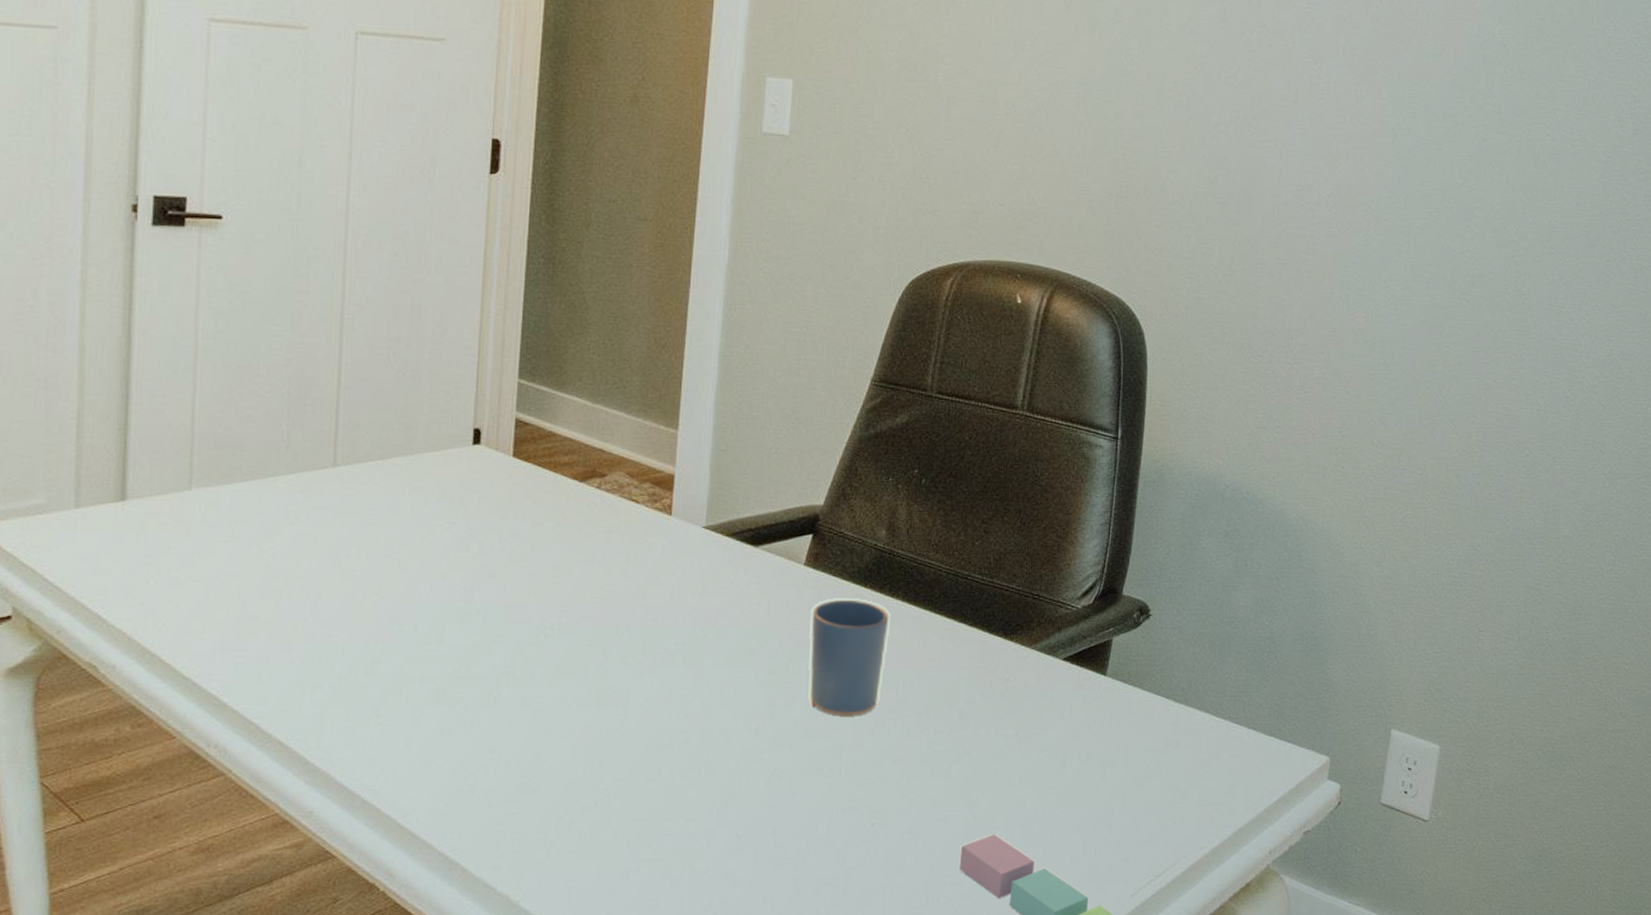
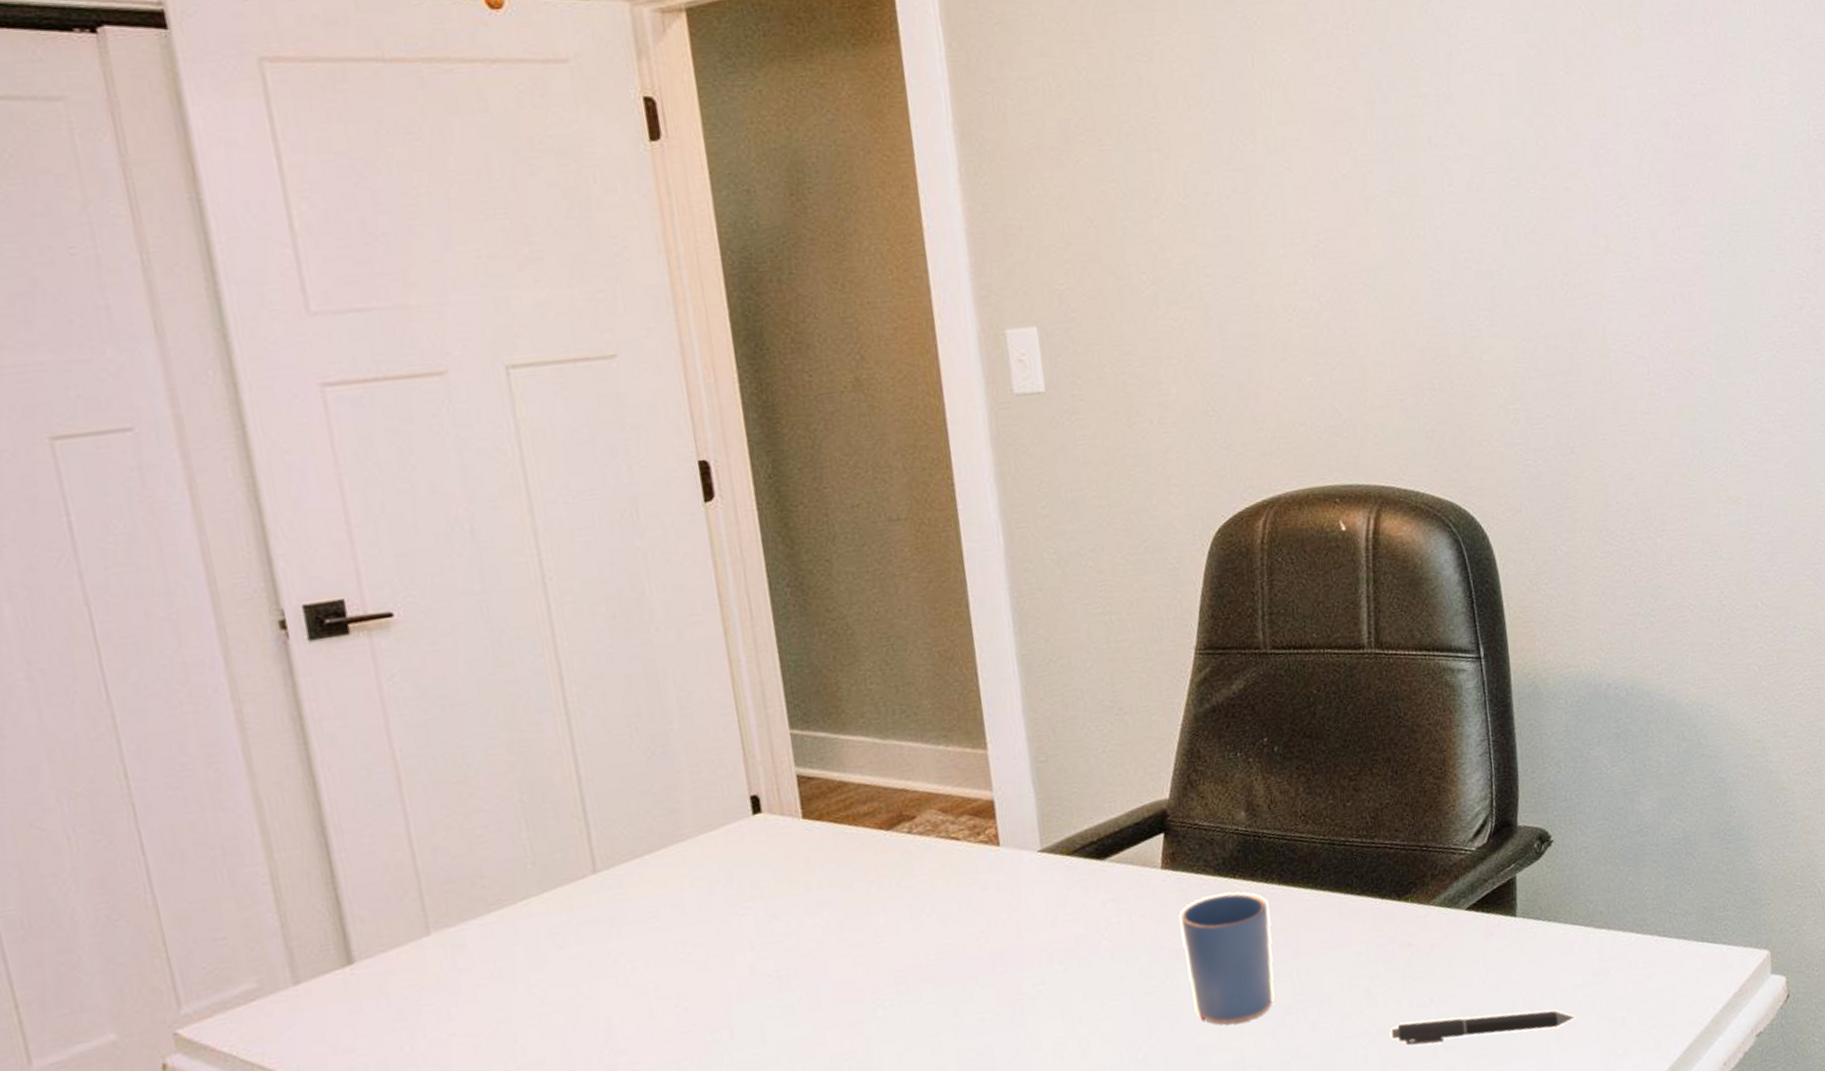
pen: none [975,749,1142,784] -> present [1391,1010,1575,1046]

